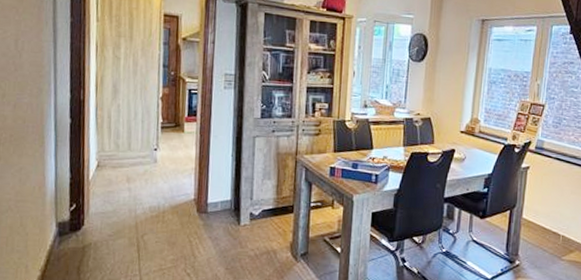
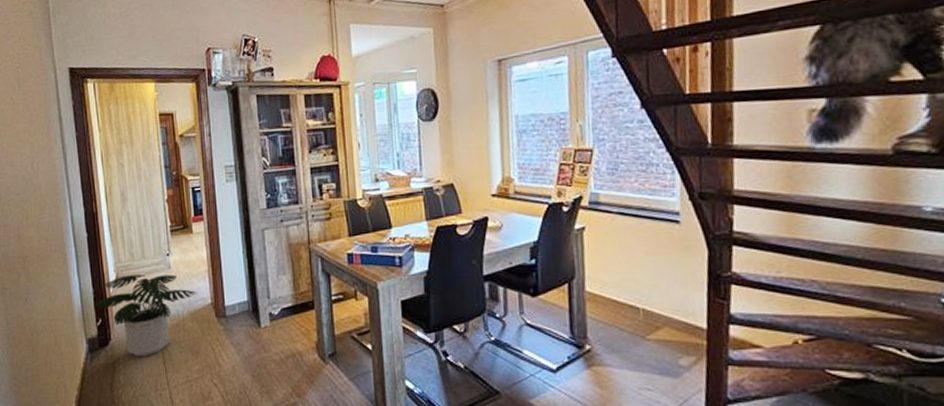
potted plant: none [69,164,181,244] -> present [94,275,197,357]

